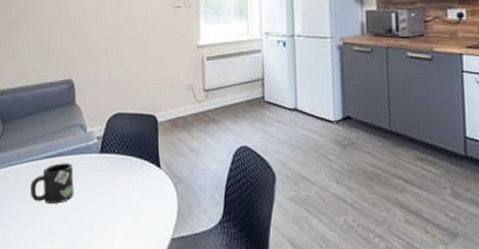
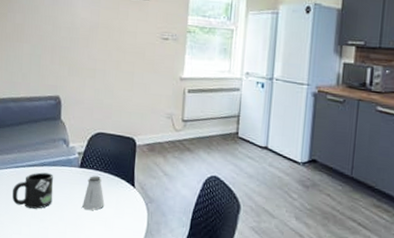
saltshaker: none [106,161,130,198] -> present [82,176,105,210]

